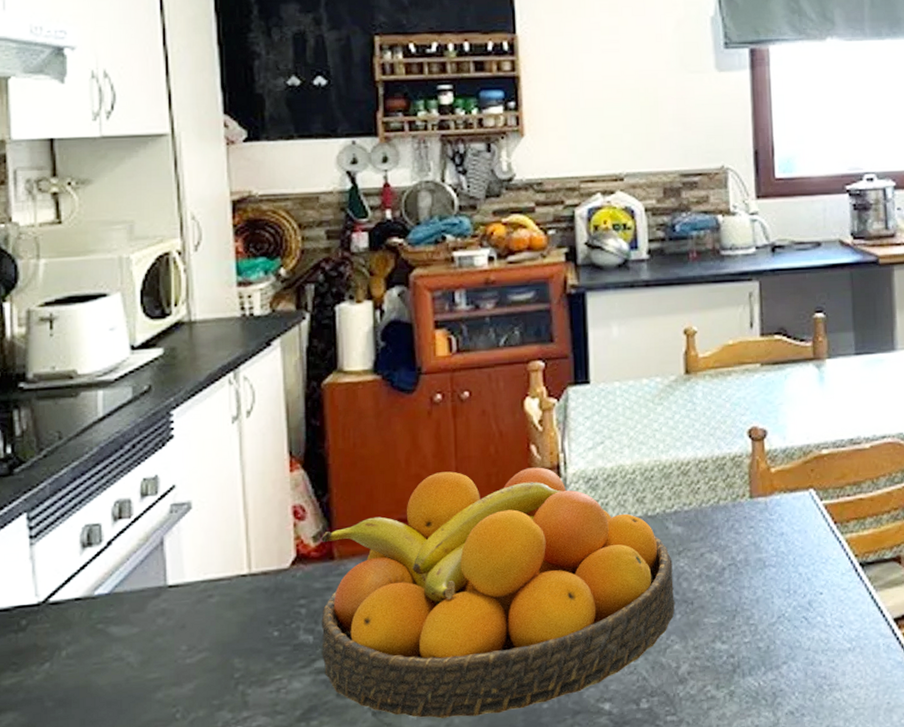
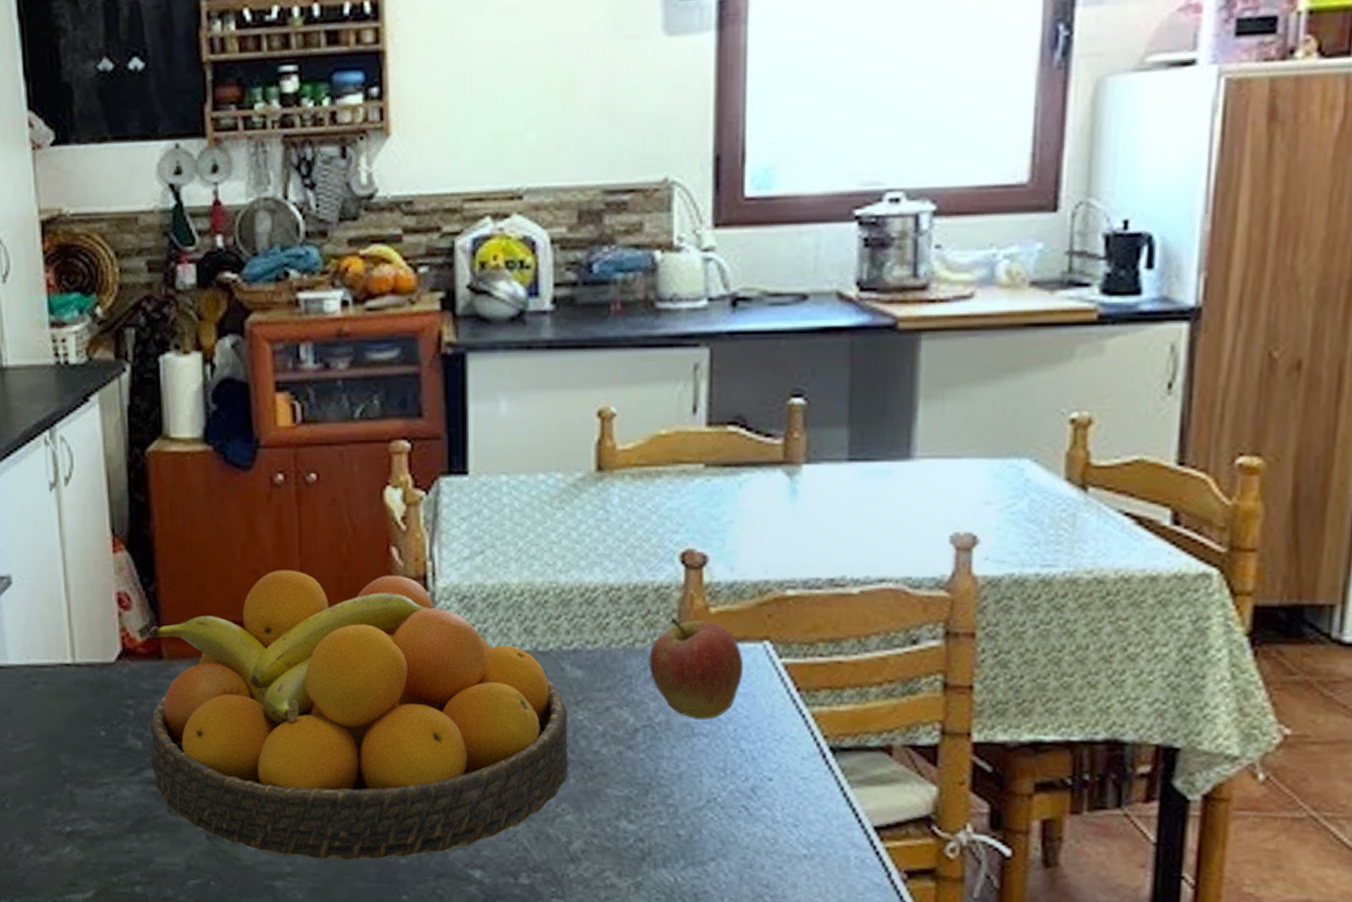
apple: none [730,478,797,555] -> present [648,617,744,720]

